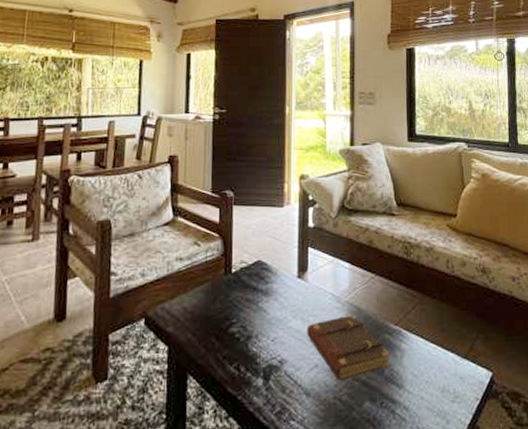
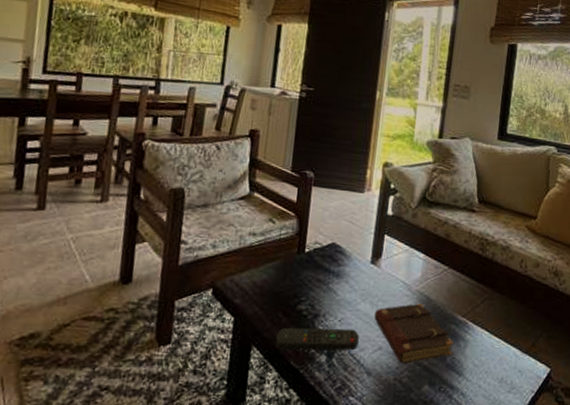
remote control: none [211,348,294,376] -> present [276,327,359,351]

